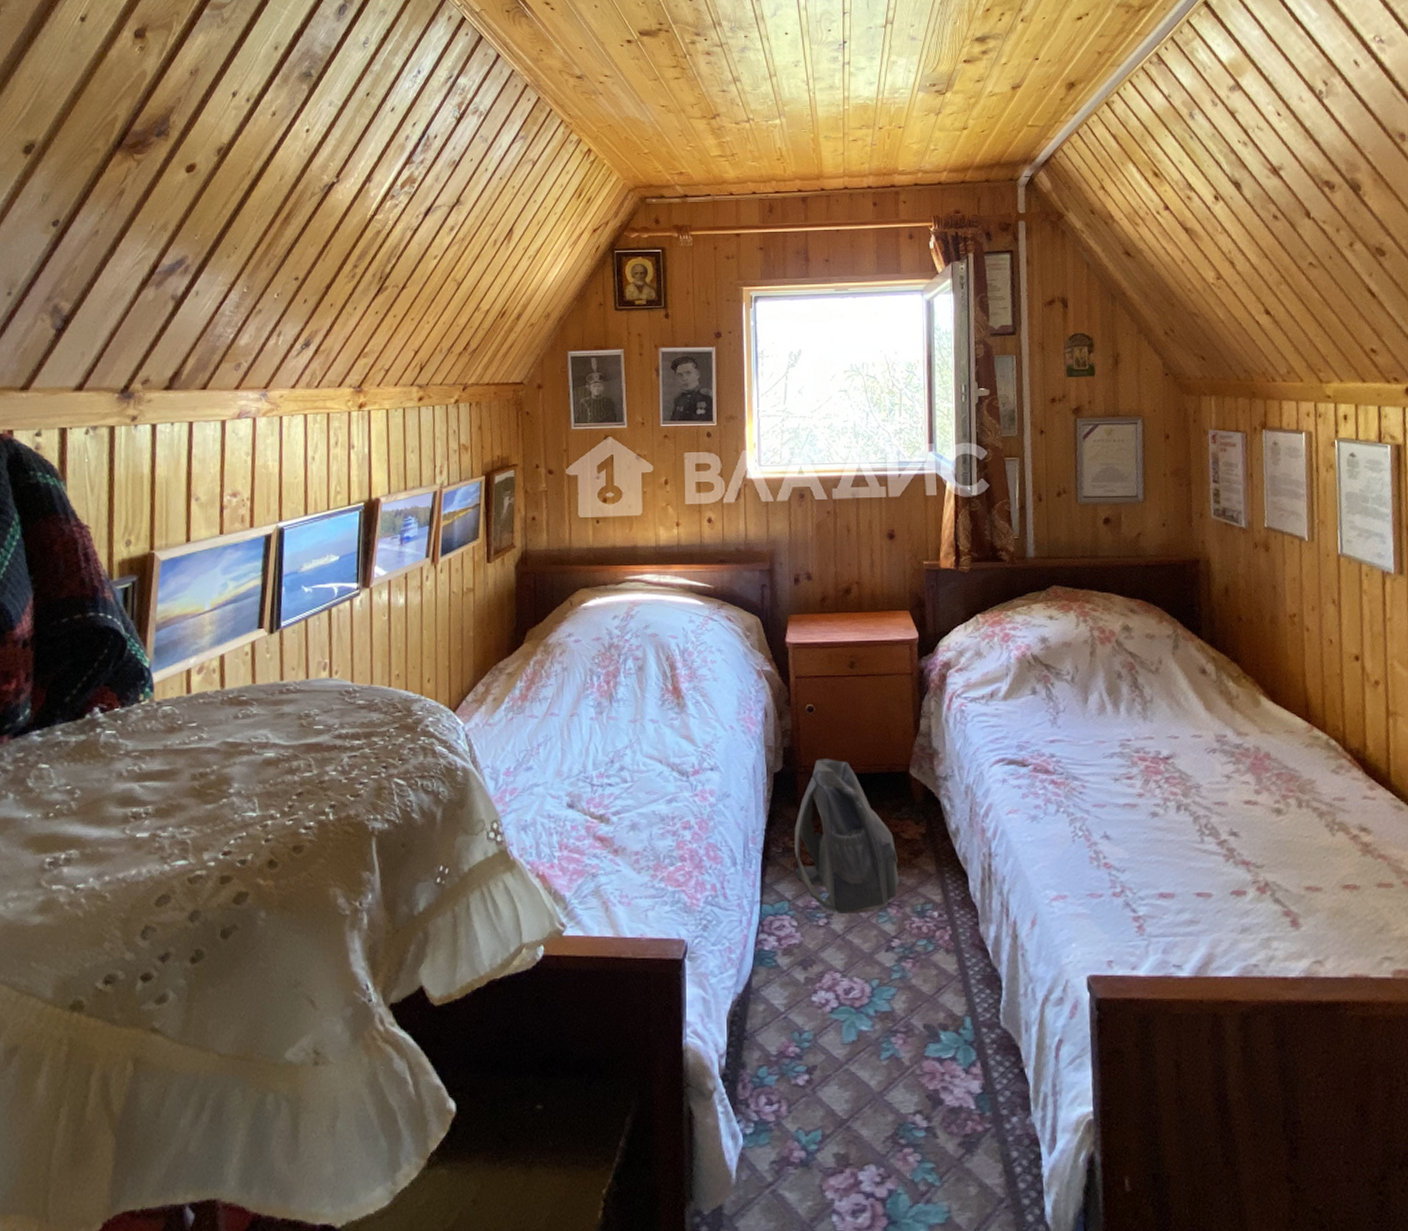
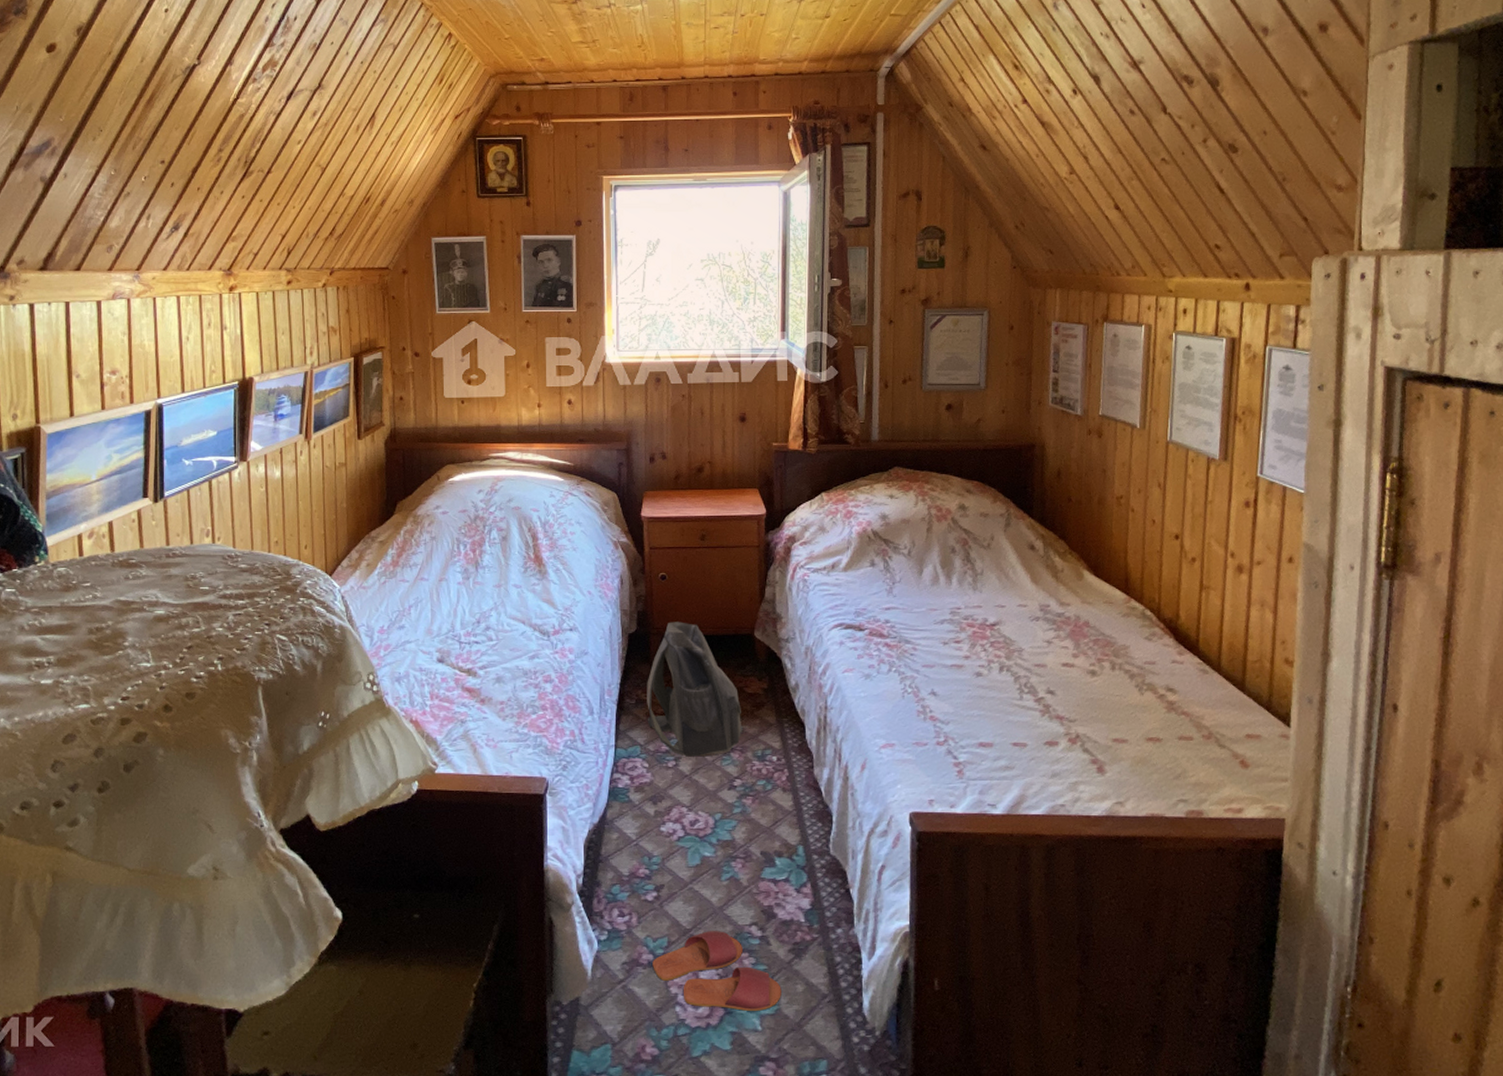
slippers: none [805,1121,952,1220] -> present [653,931,781,1011]

